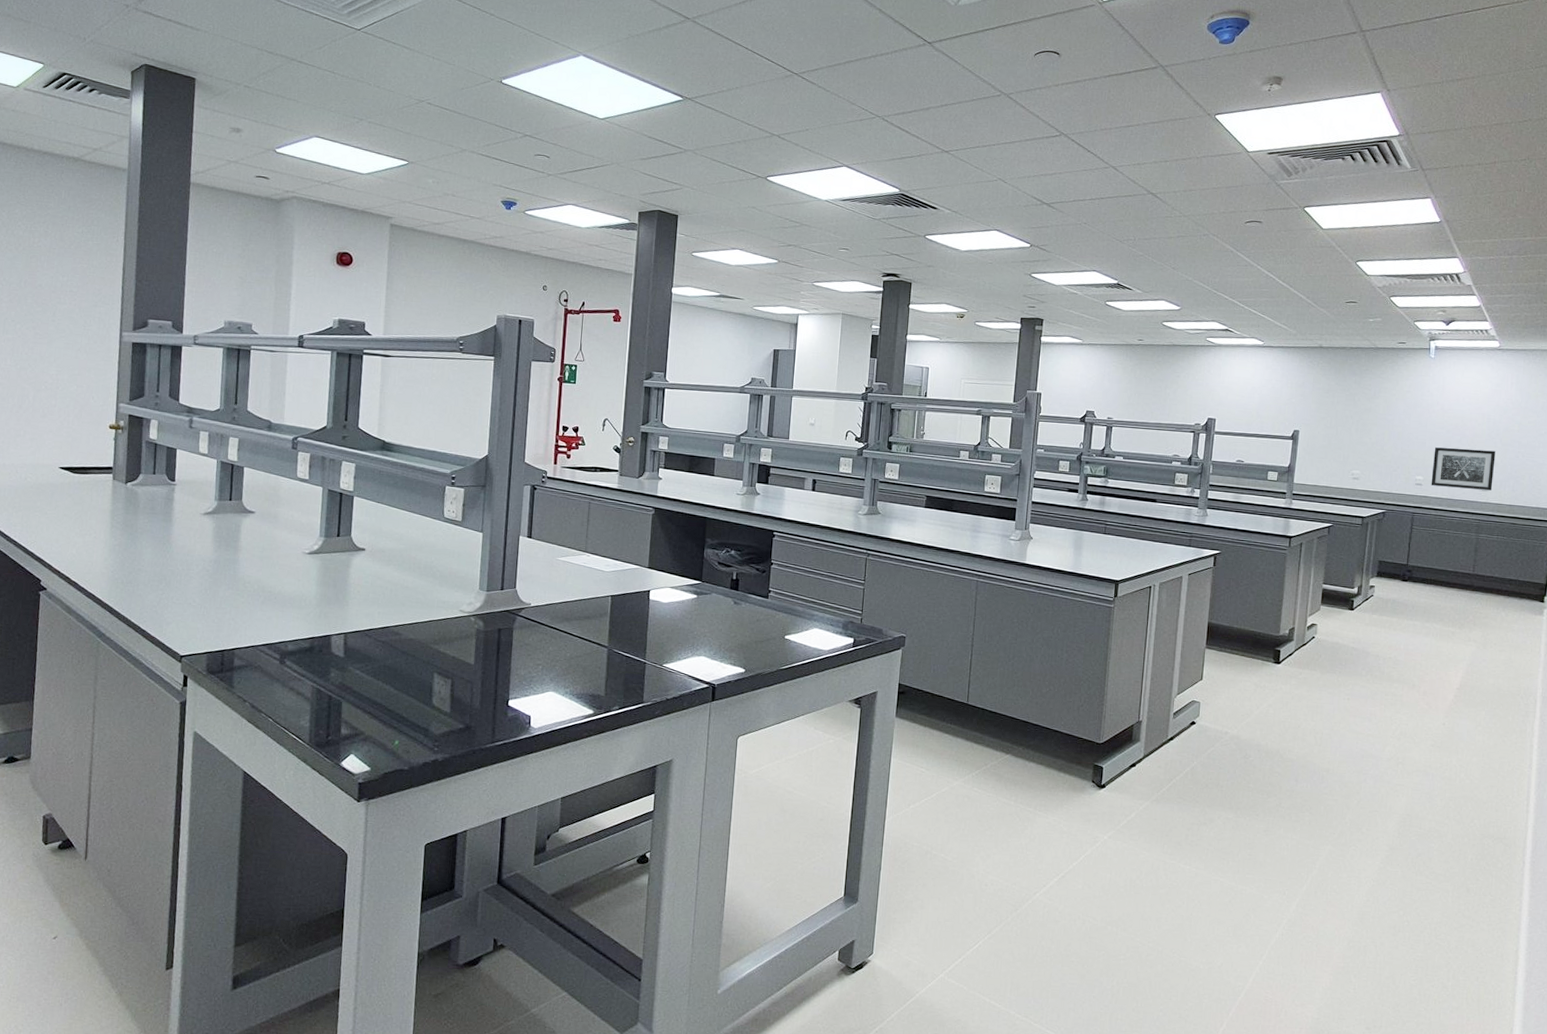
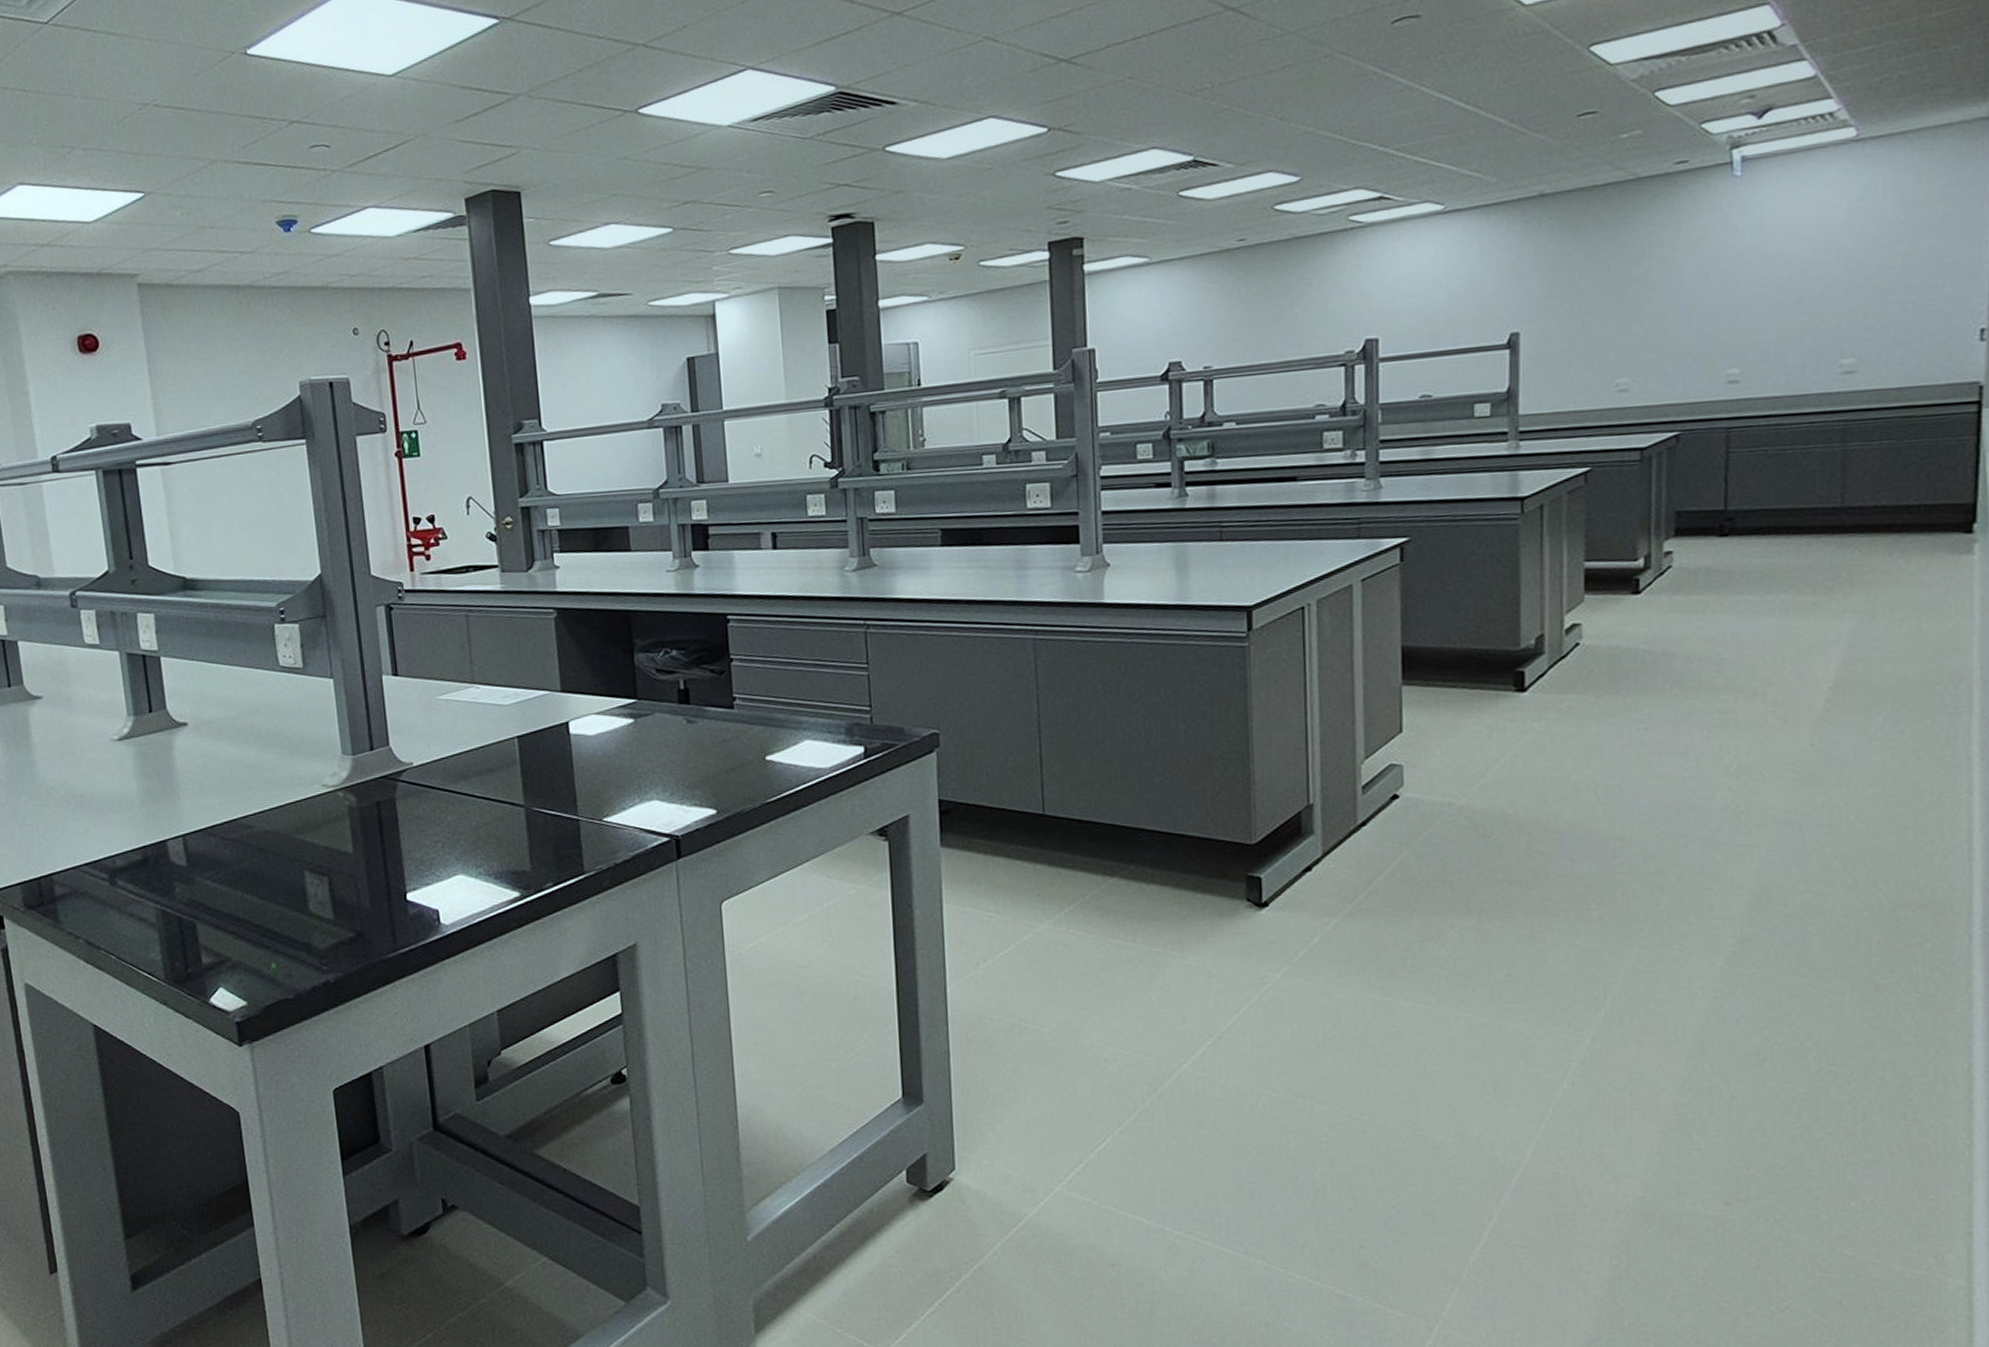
wall art: present [1431,447,1496,491] -> none [1754,306,1866,380]

